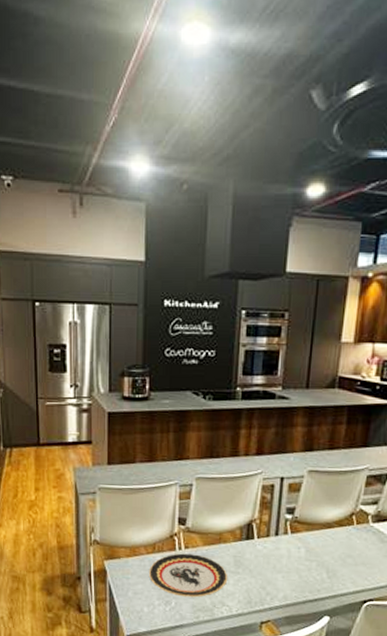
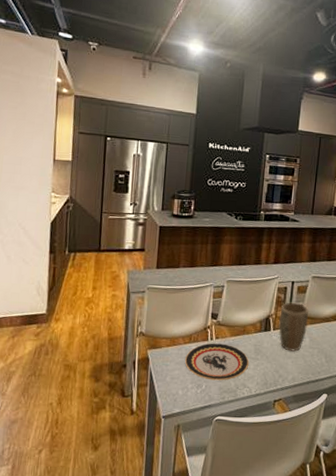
plant pot: none [264,503,305,565] -> present [279,302,310,352]

